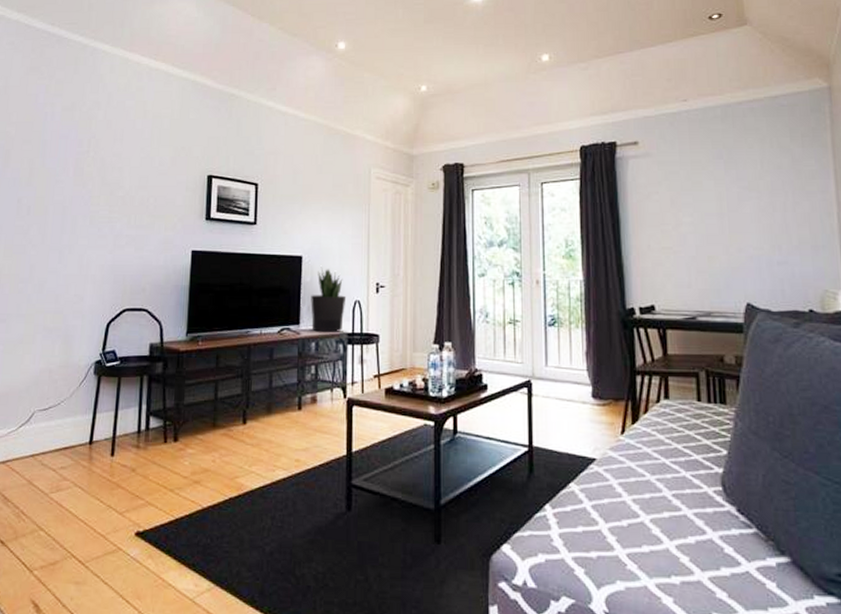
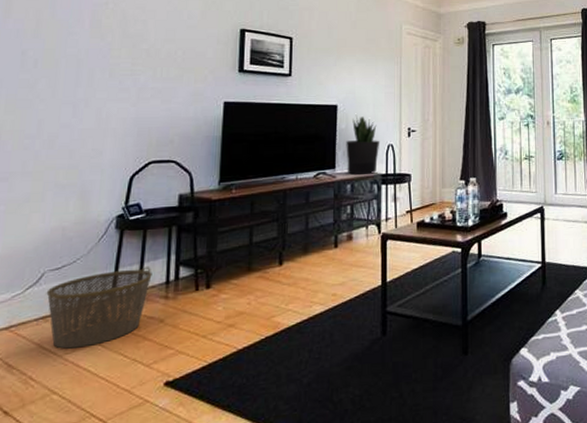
basket: none [35,414,126,489] -> present [46,267,152,349]

